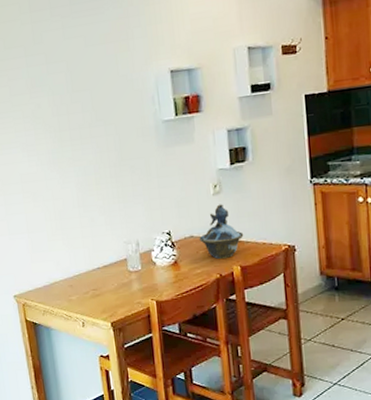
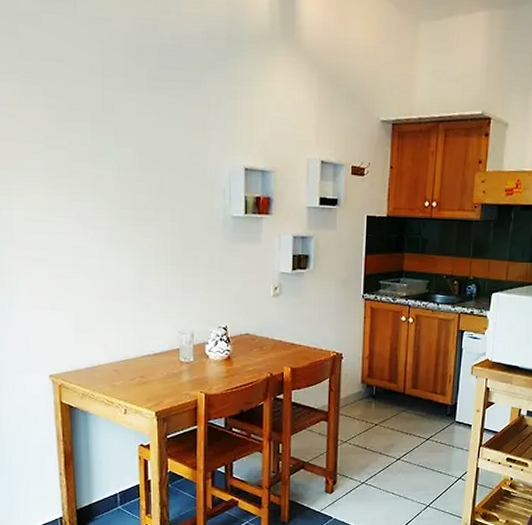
ceramic bowl: present [199,204,244,259] -> none [254,306,297,359]

